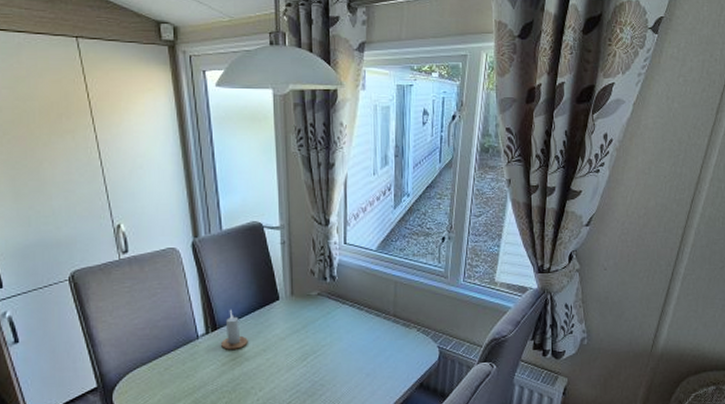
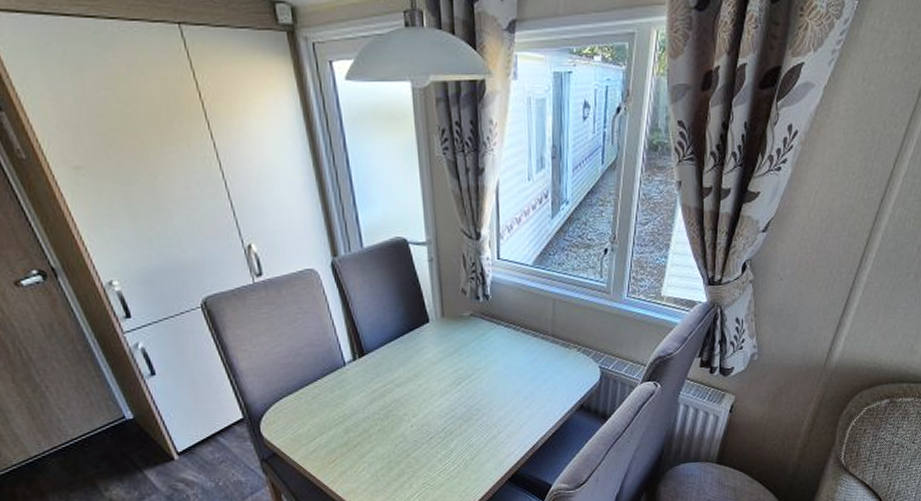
candle: present [221,309,248,350] -> none [370,333,398,376]

